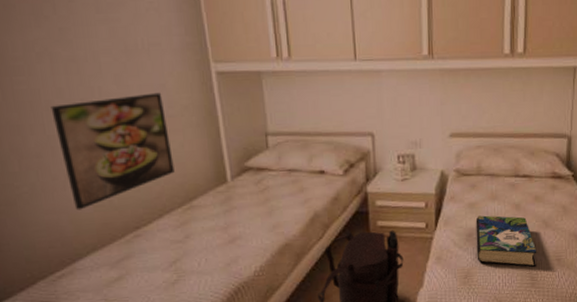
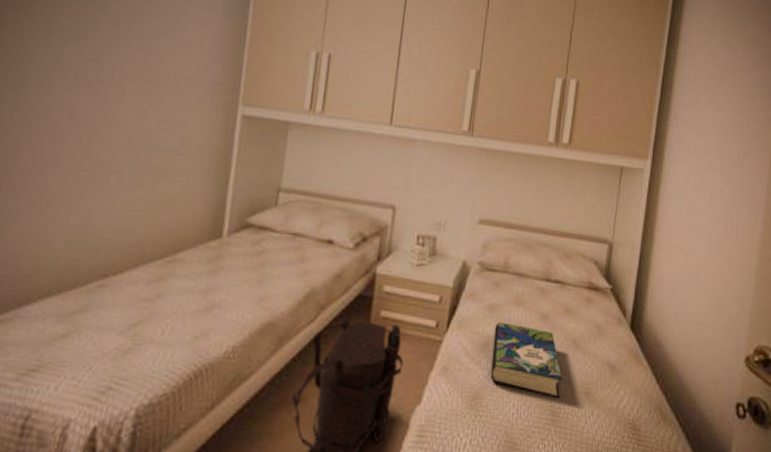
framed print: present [51,92,175,210] -> none [43,124,179,245]

